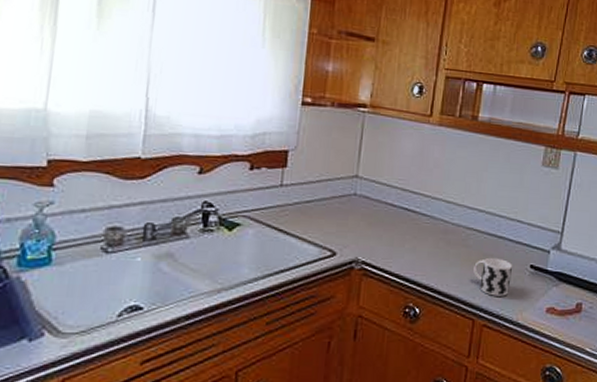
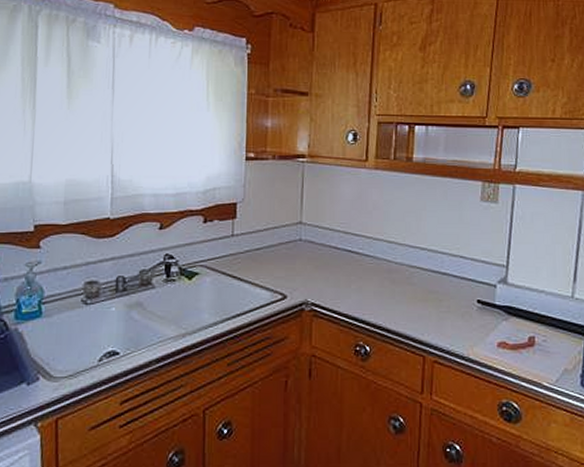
cup: present [473,257,513,296] -> none [420,294,460,332]

